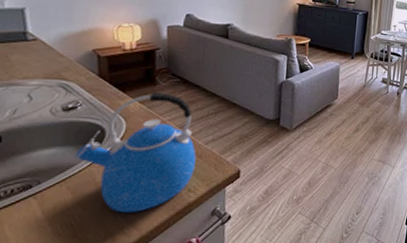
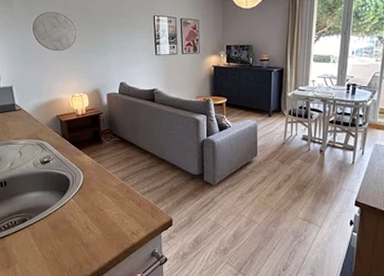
kettle: present [75,91,196,213] -> none [51,149,136,247]

